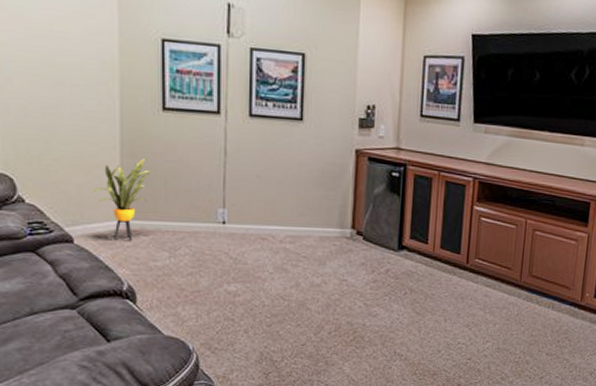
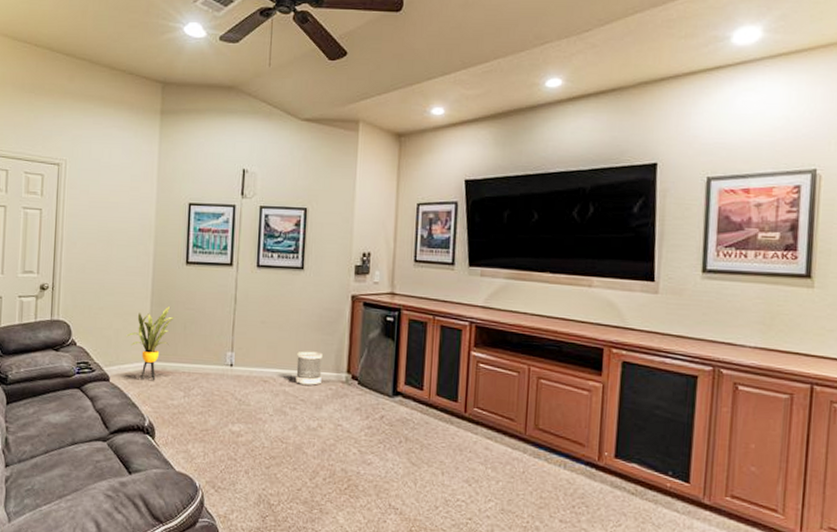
wastebasket: none [297,207,326,242] -> present [296,351,323,385]

